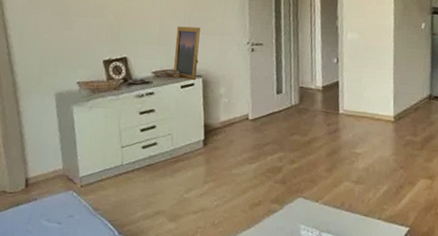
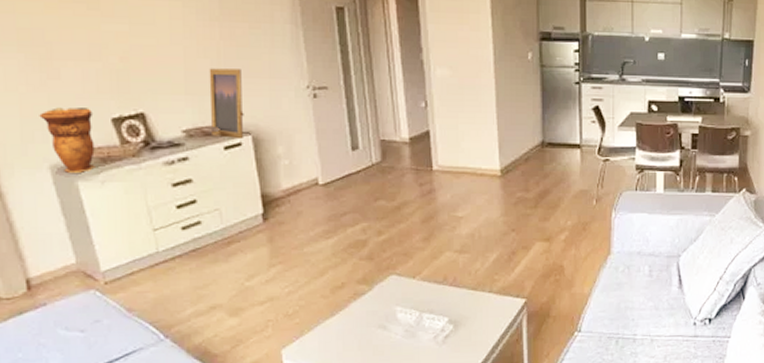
decorative vase: none [54,50,91,100] -> present [39,107,95,173]

